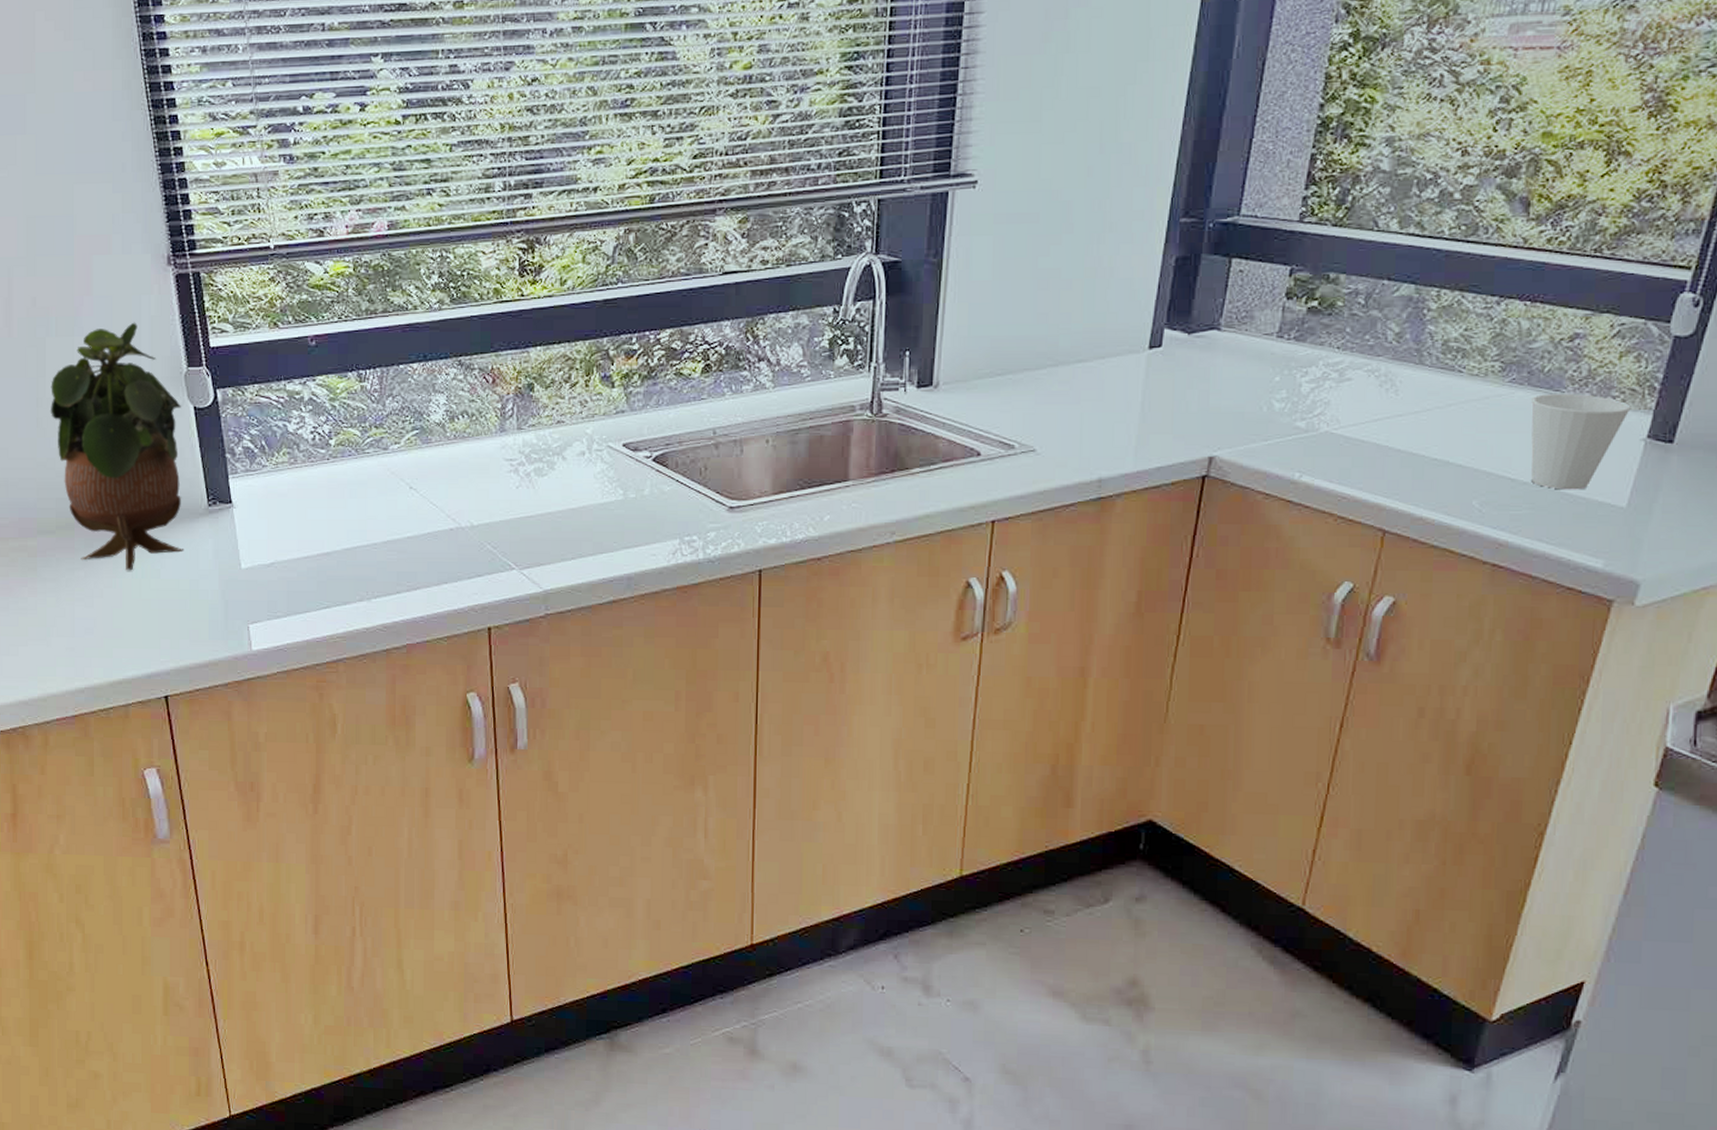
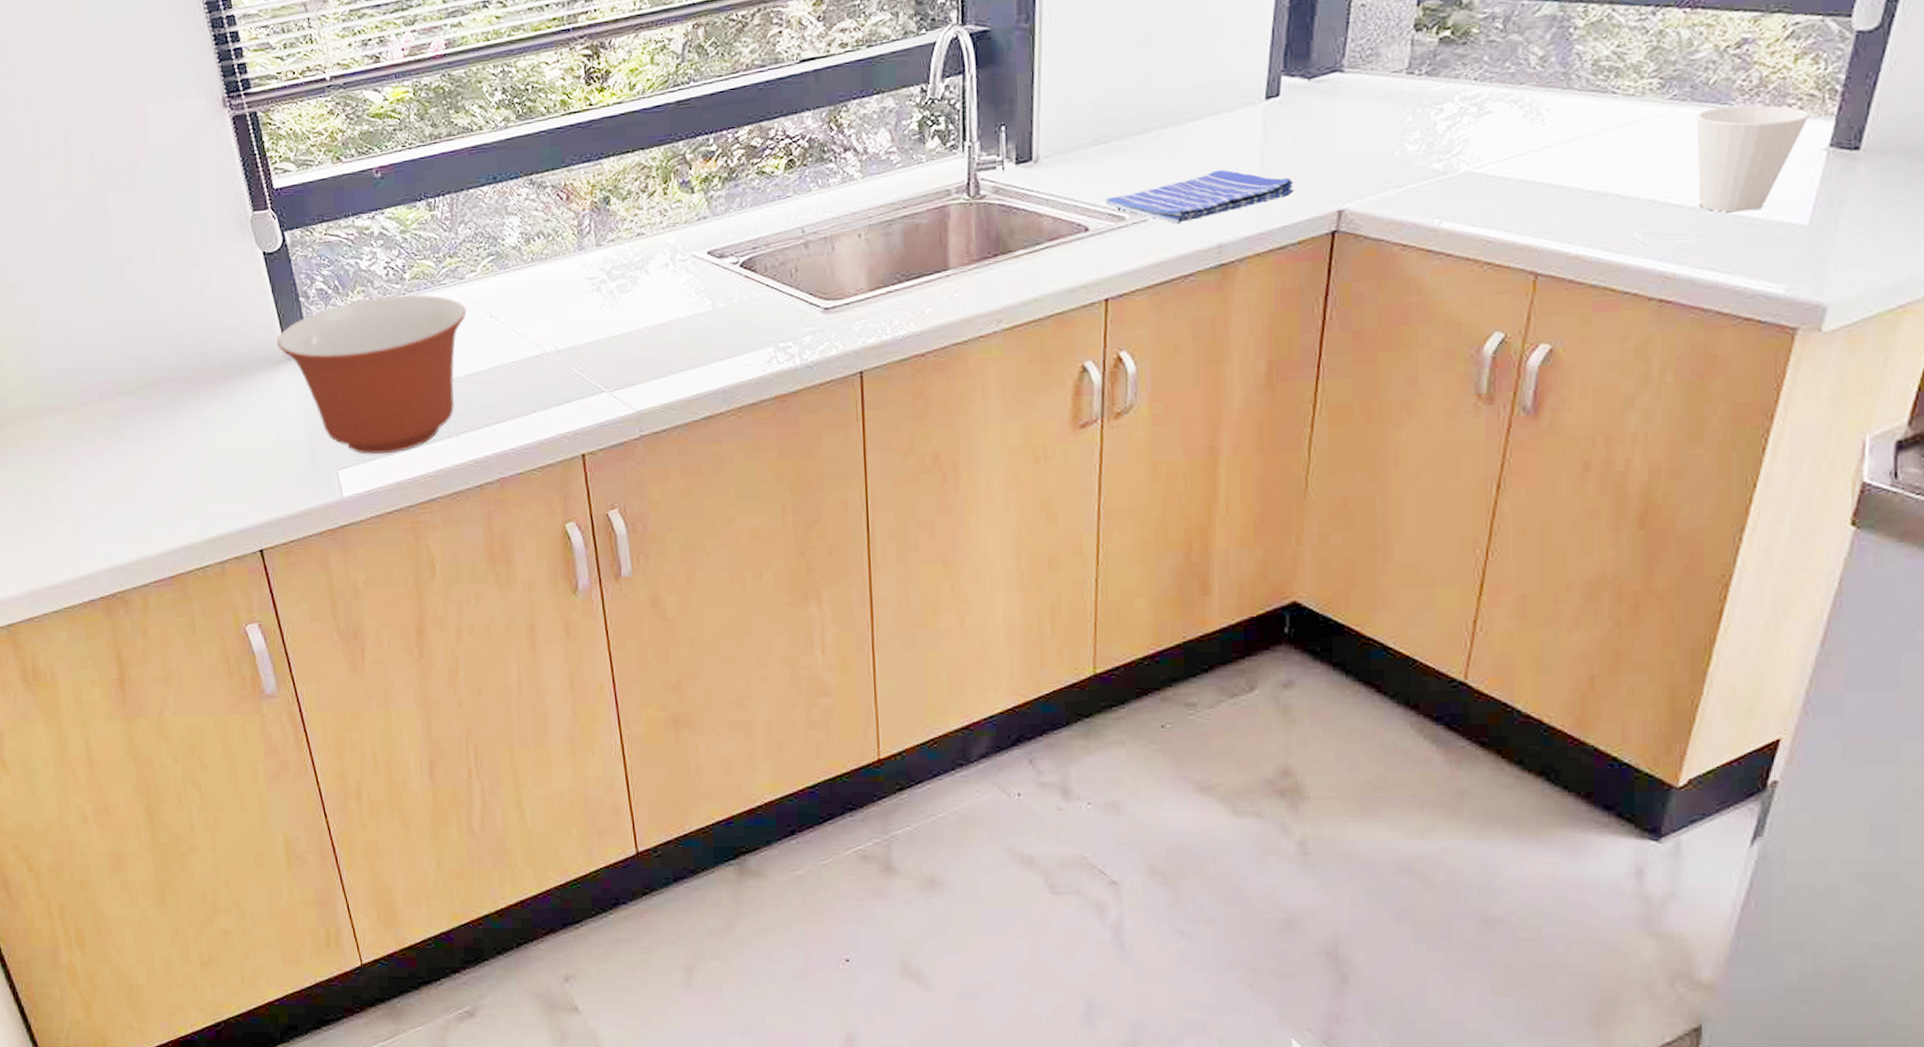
potted plant: present [49,322,185,570] -> none [117,170,266,425]
mixing bowl: none [199,460,387,611] -> present [276,294,467,454]
dish towel: none [997,410,1170,456] -> present [1104,169,1294,223]

